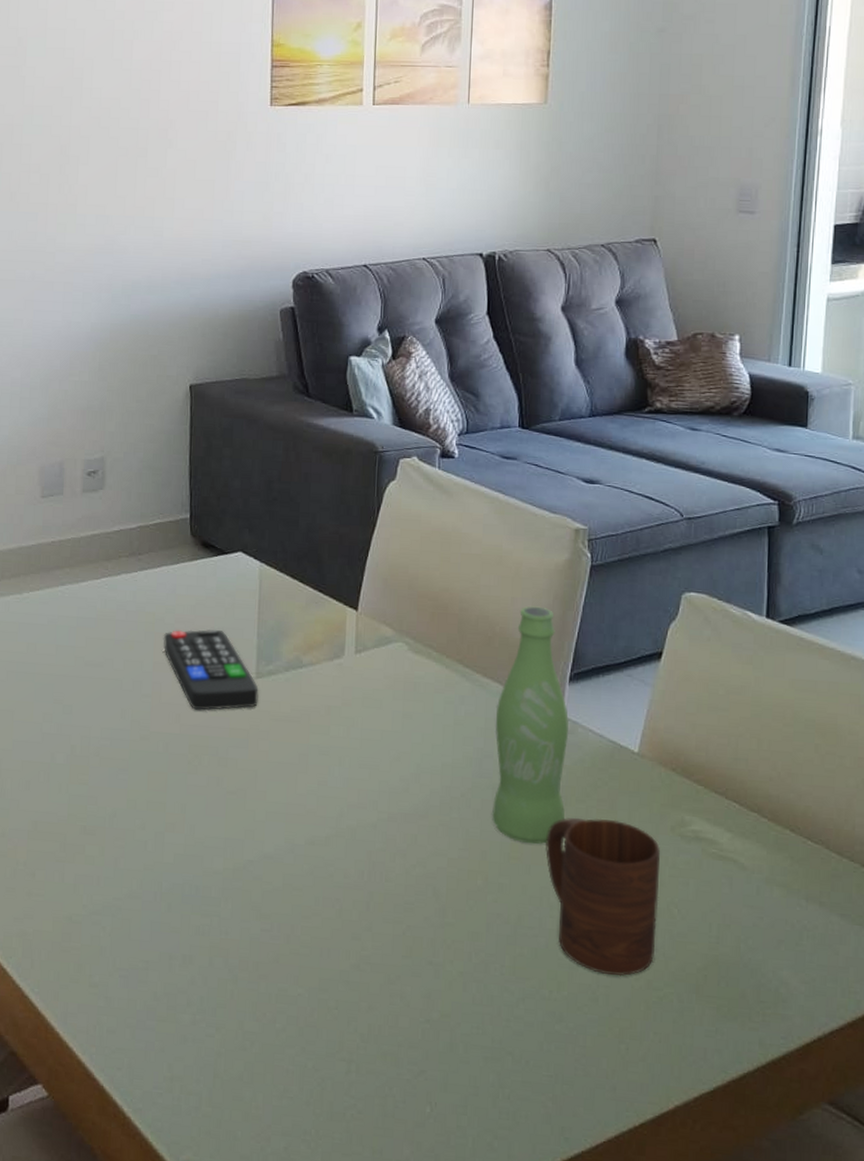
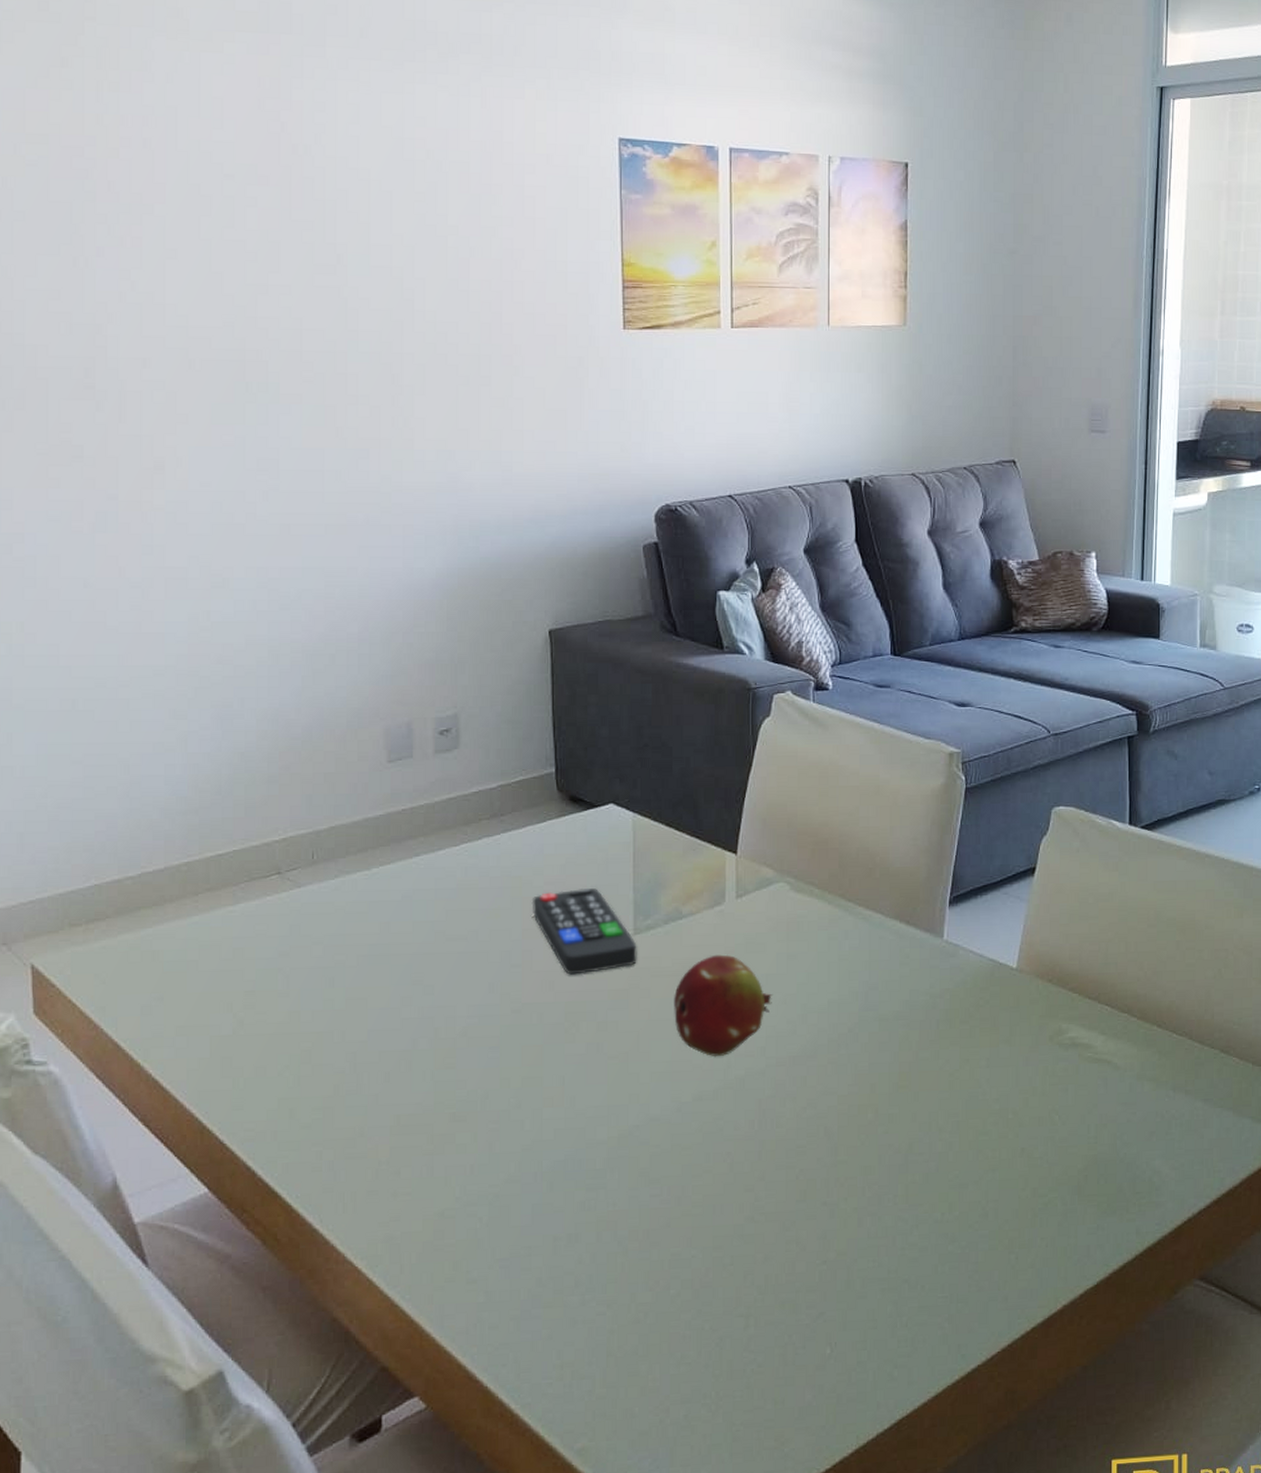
fruit: none [291,705,388,805] -> present [674,954,773,1057]
bottle: present [491,606,569,845] -> none [878,833,951,1071]
cup: present [546,817,661,977] -> none [933,1036,1041,1189]

